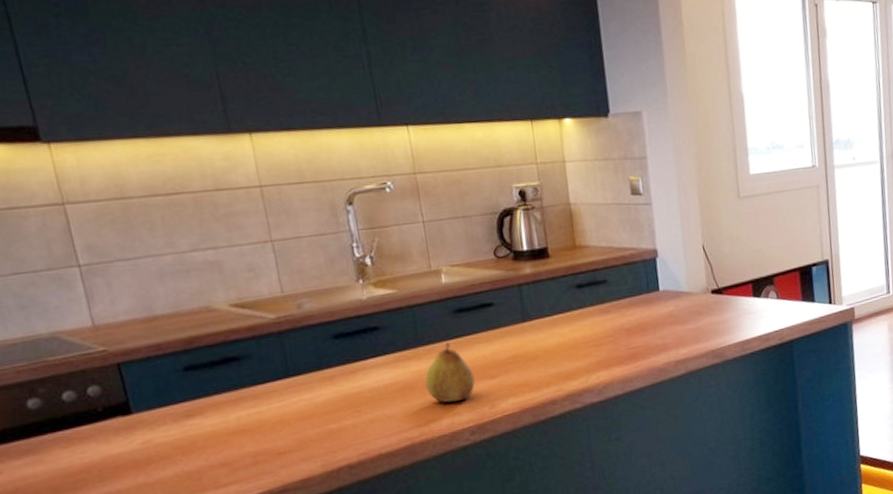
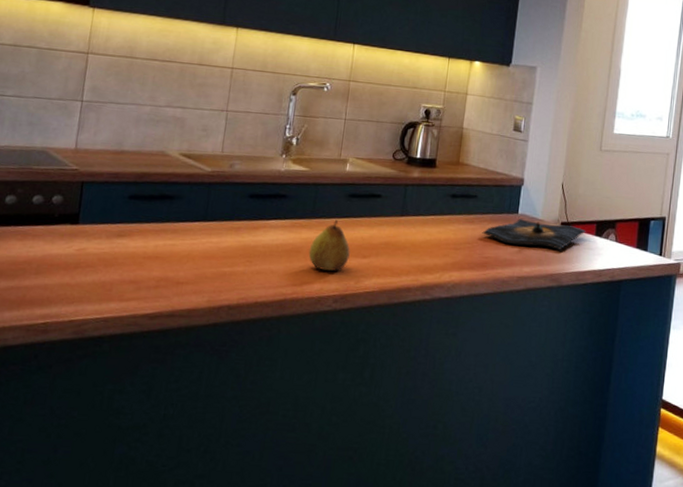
tequila: none [622,291,742,327] -> present [482,219,586,251]

